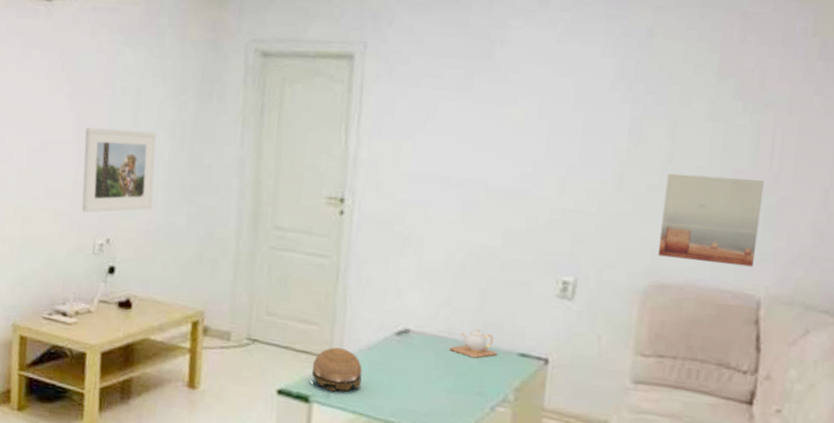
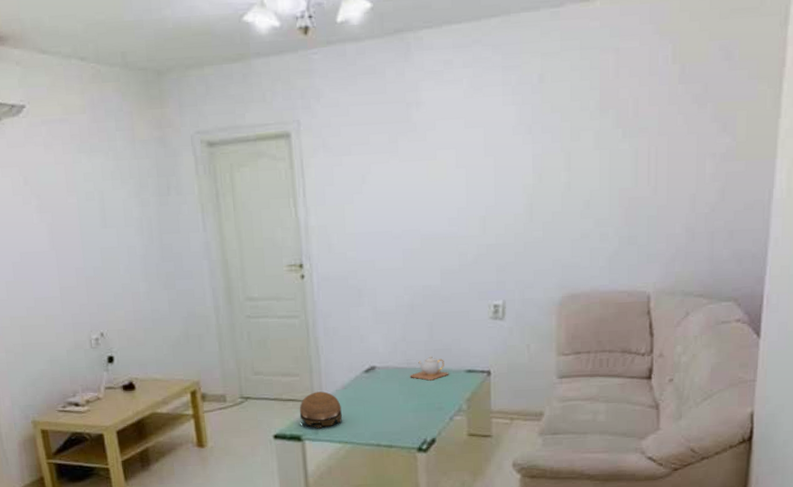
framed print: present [81,127,156,213] -> none [60,231,135,313]
wall art: present [658,173,765,267] -> none [567,194,645,271]

